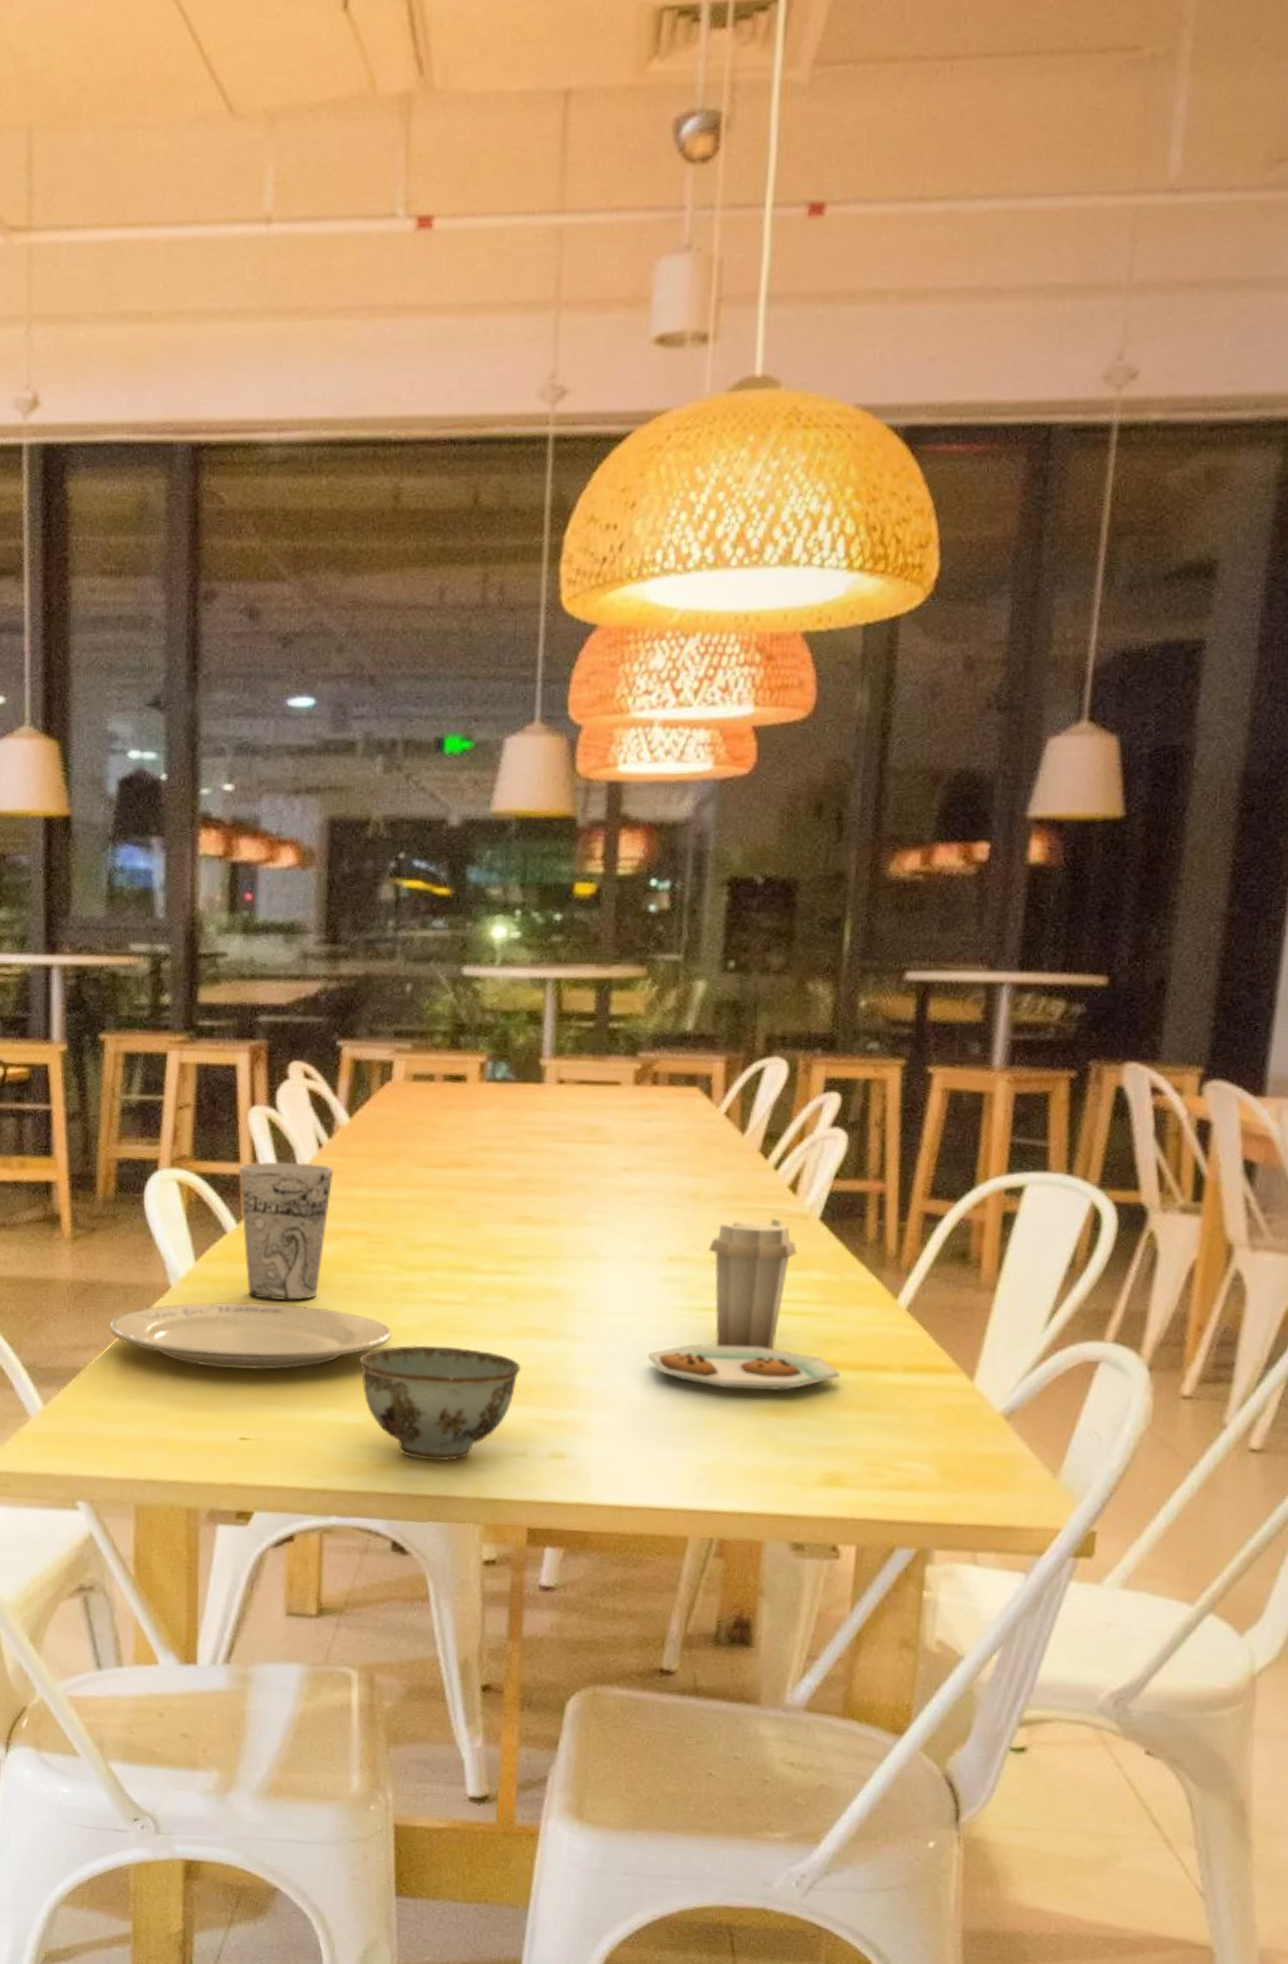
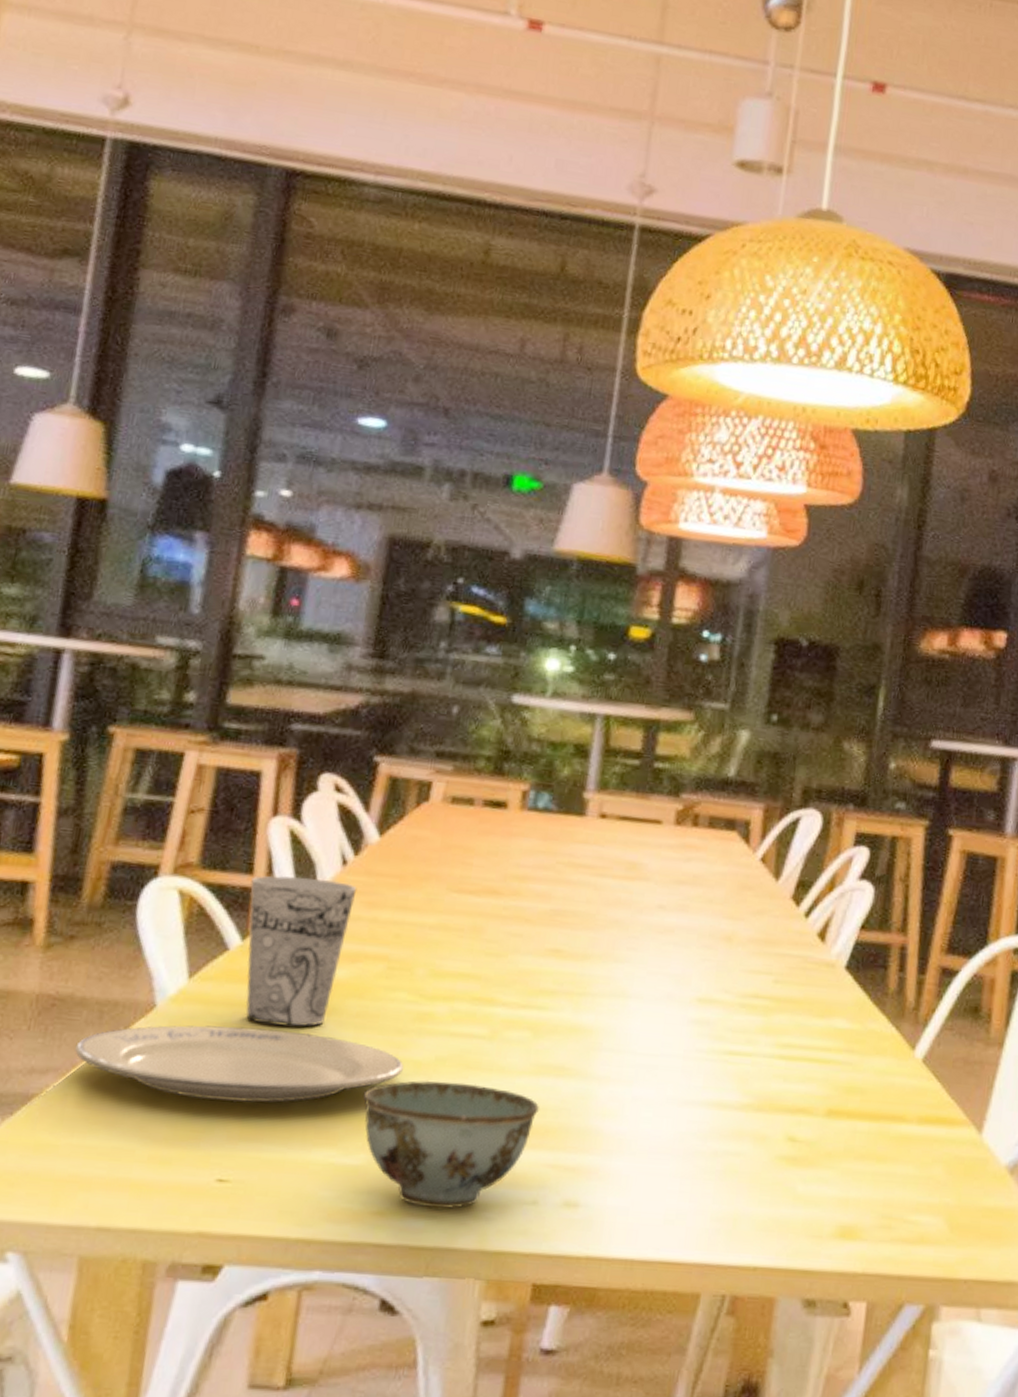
plate: present [647,1218,841,1392] -> none [670,965,859,1140]

